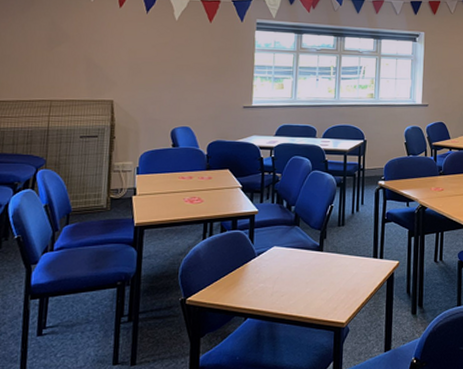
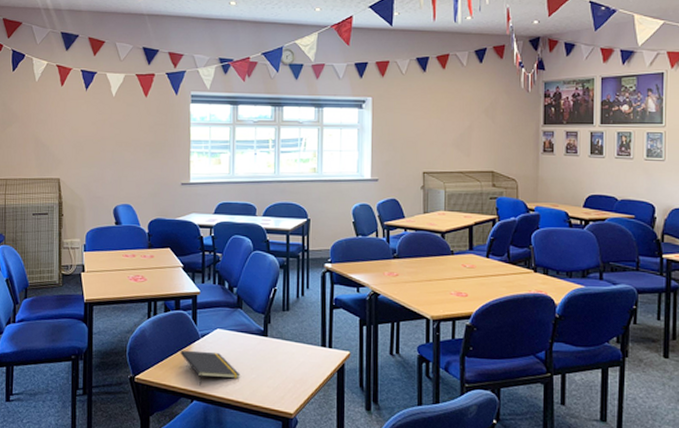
notepad: none [235,269,295,303] -> present [180,350,240,386]

